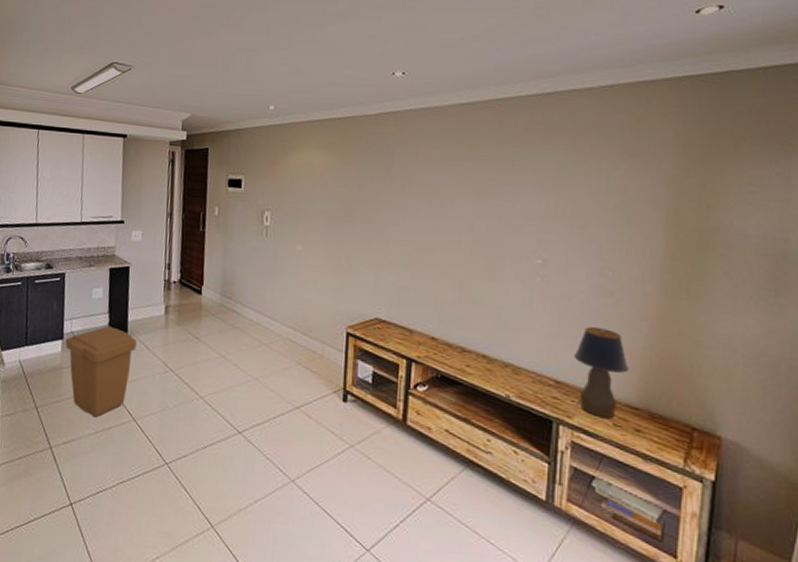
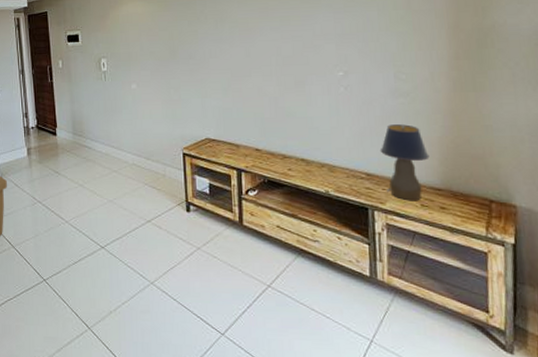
books: present [591,475,667,543] -> none [407,249,476,301]

